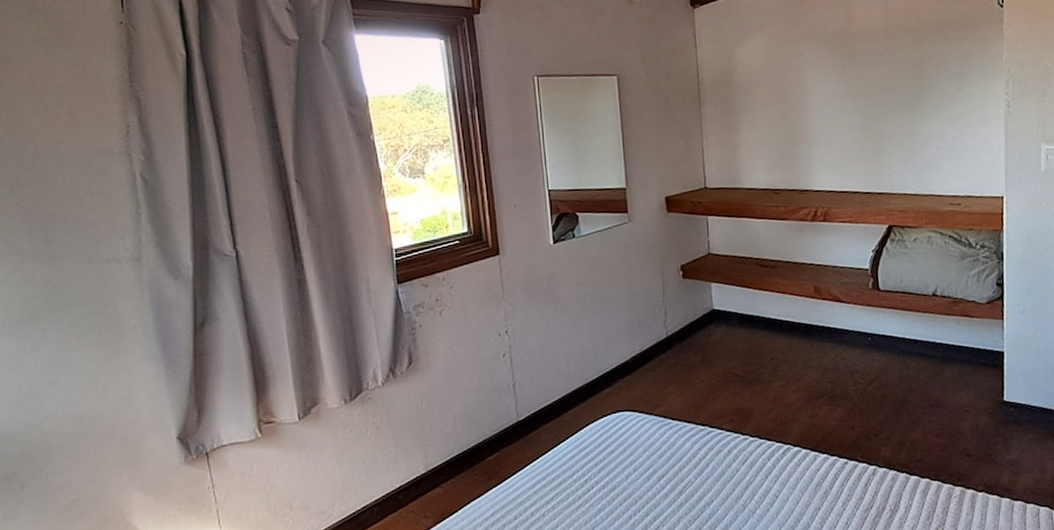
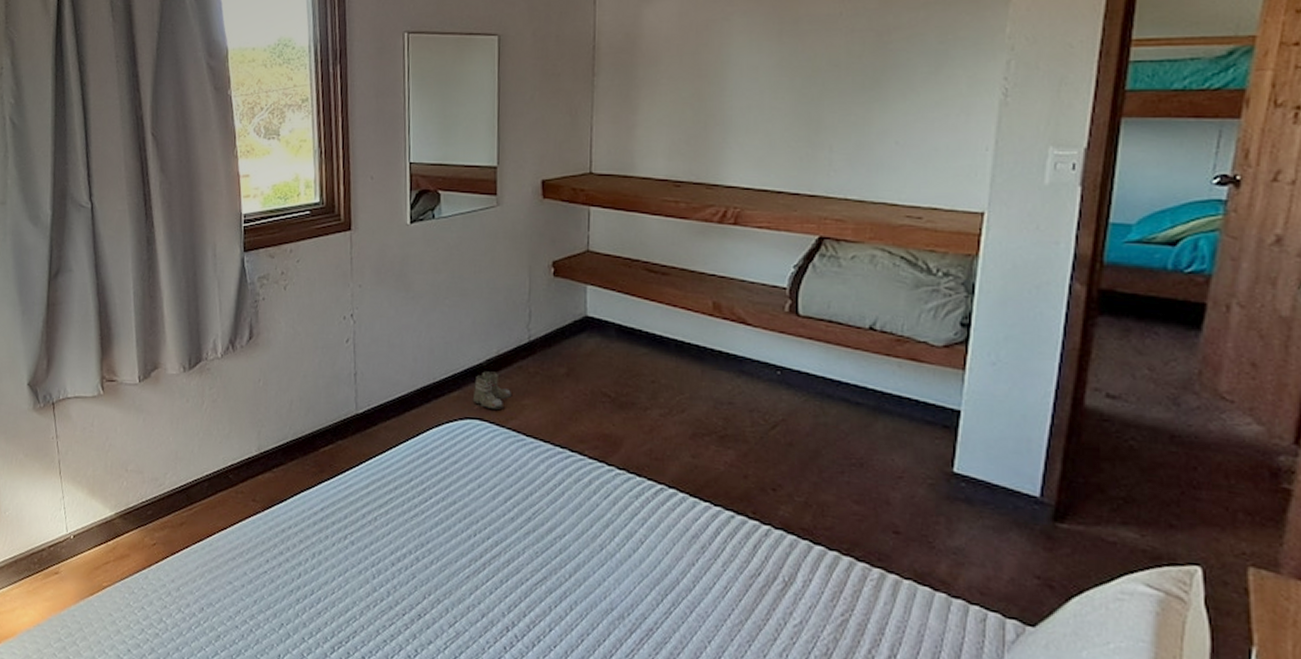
boots: none [622,367,656,400] -> present [472,371,511,409]

